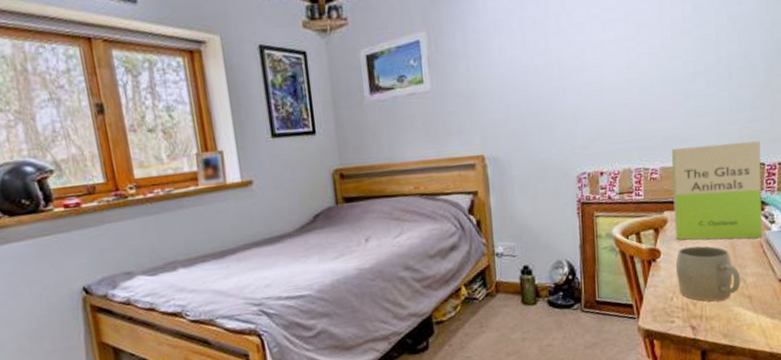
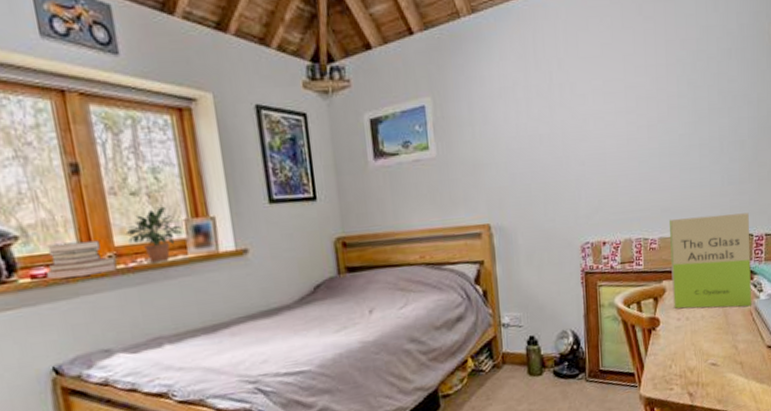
books: none [77,173,138,209] -> present [47,240,118,279]
potted plant: none [144,141,194,195] -> present [125,206,183,264]
mug: present [675,246,741,302] -> none [674,314,733,369]

